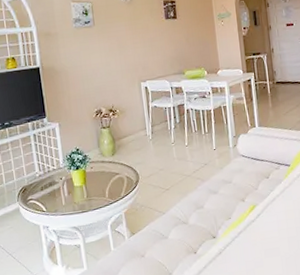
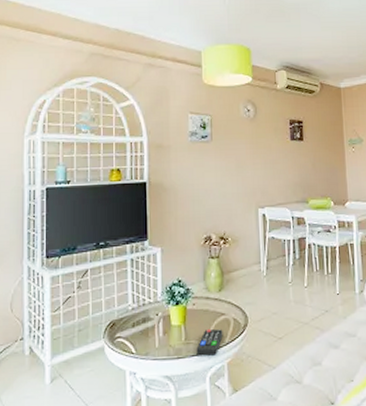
remote control: none [97,186,119,209] -> present [196,328,223,356]

